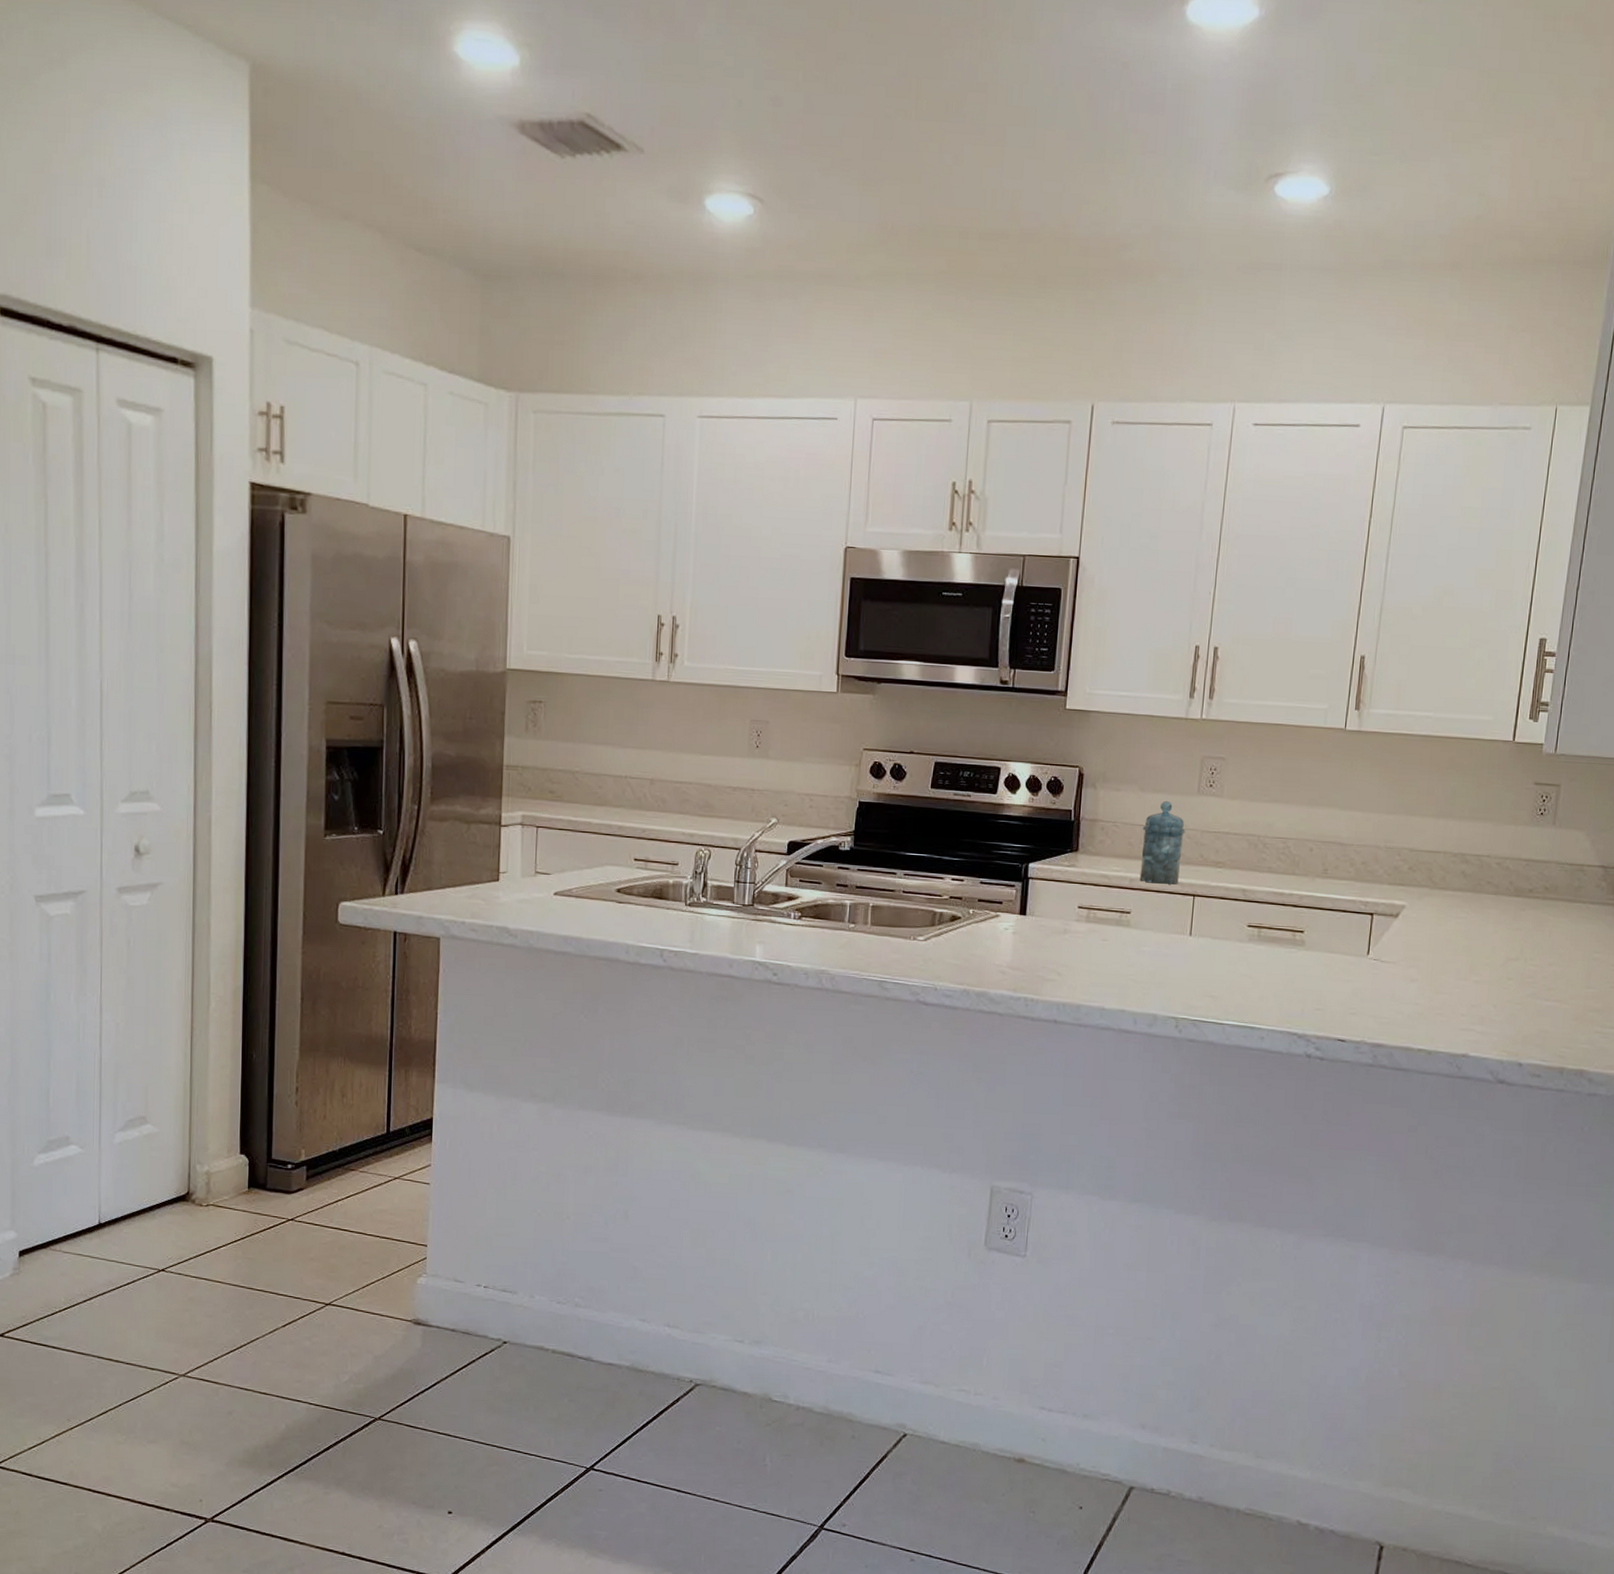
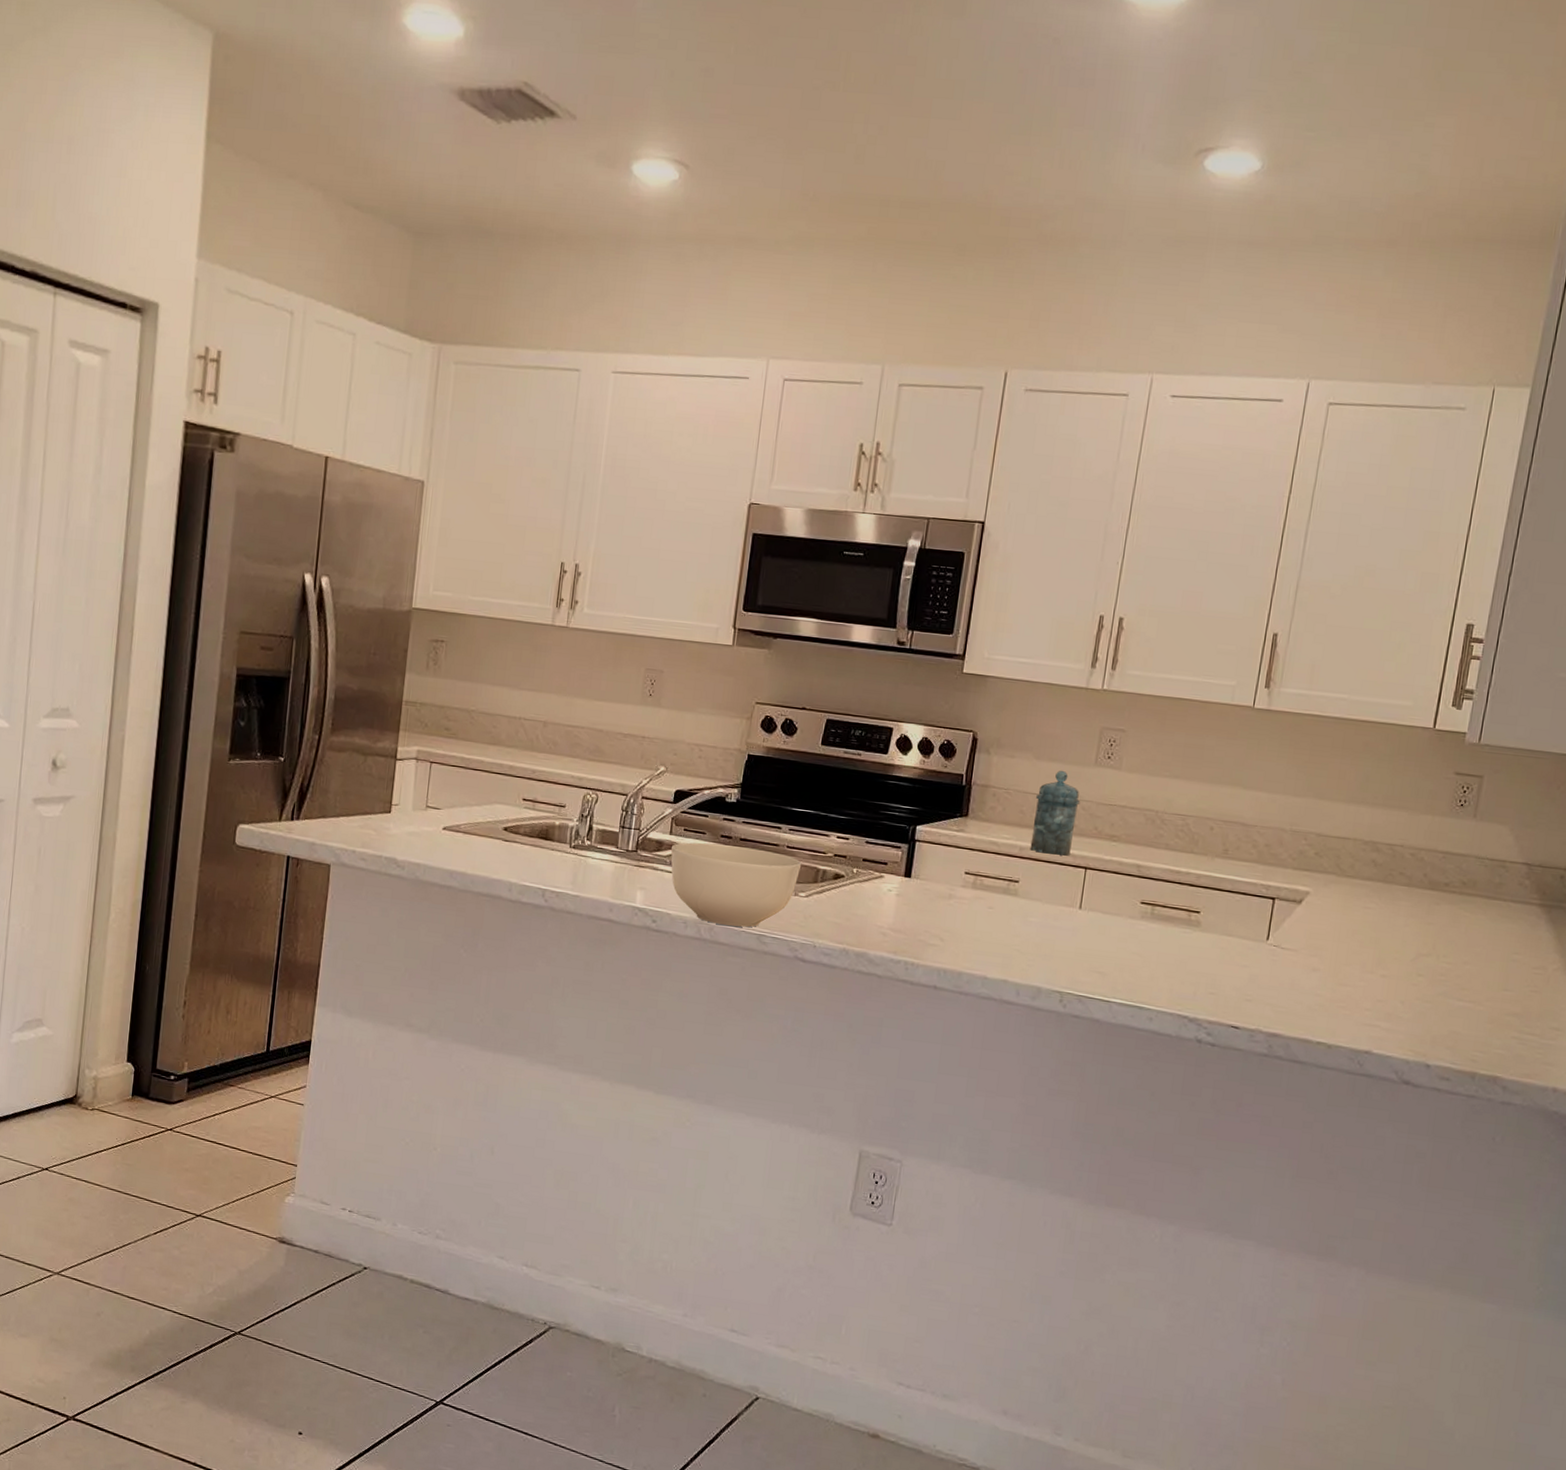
bowl: none [787,892,919,975] -> present [670,842,802,928]

